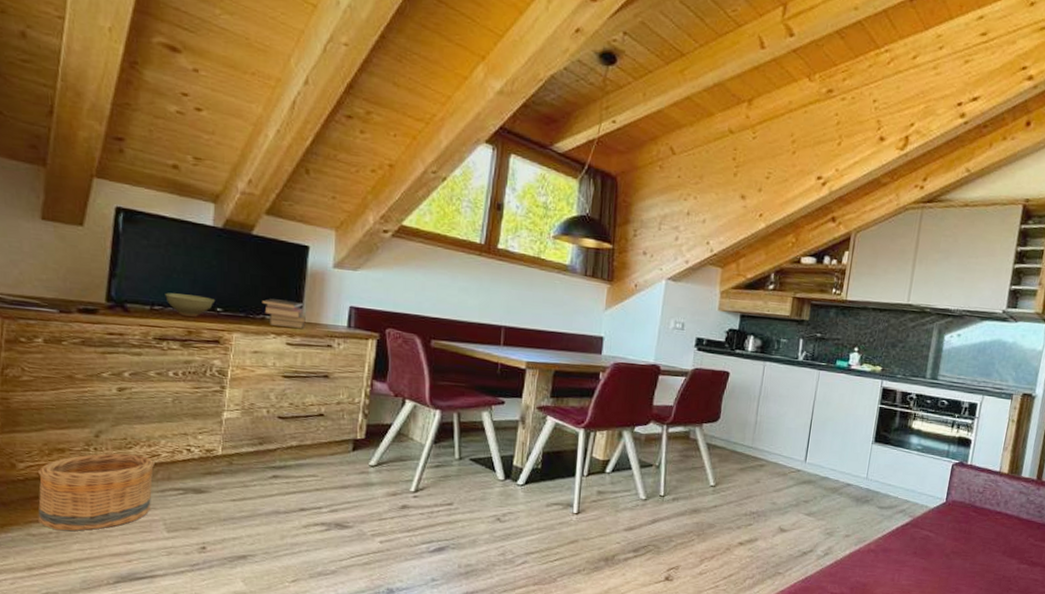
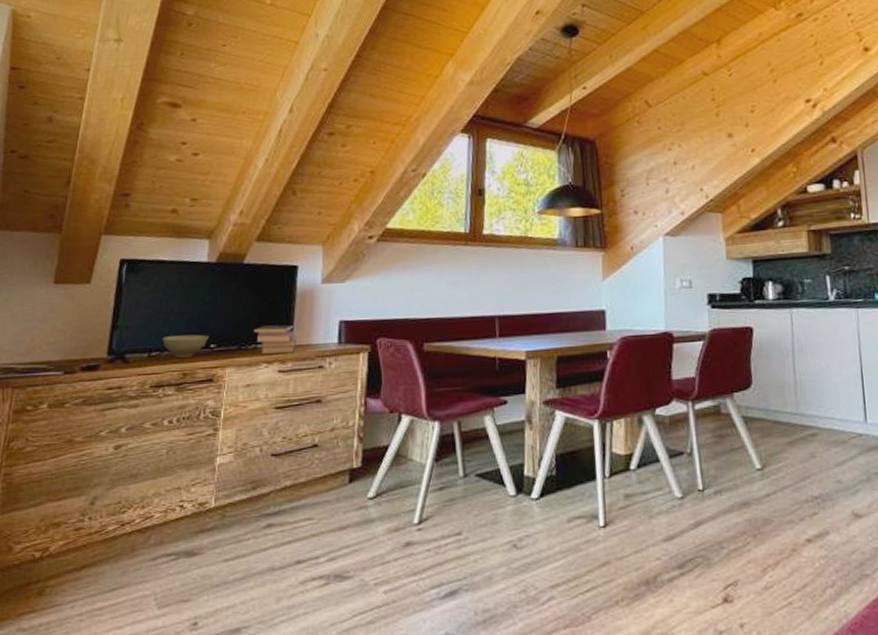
basket: present [38,453,155,531] -> none [30,519,147,621]

